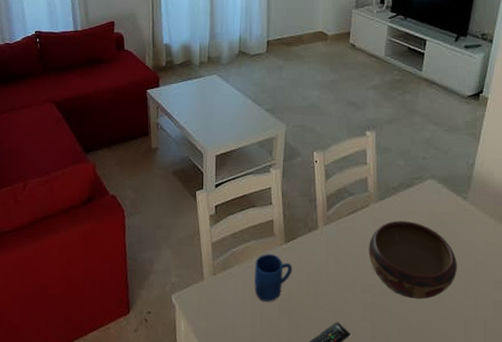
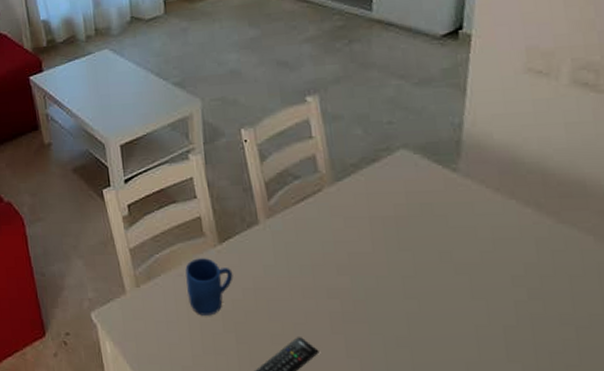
decorative bowl: present [368,221,457,300] -> none [328,205,456,304]

